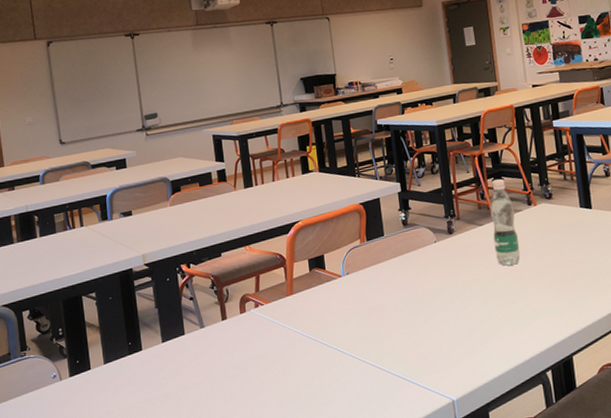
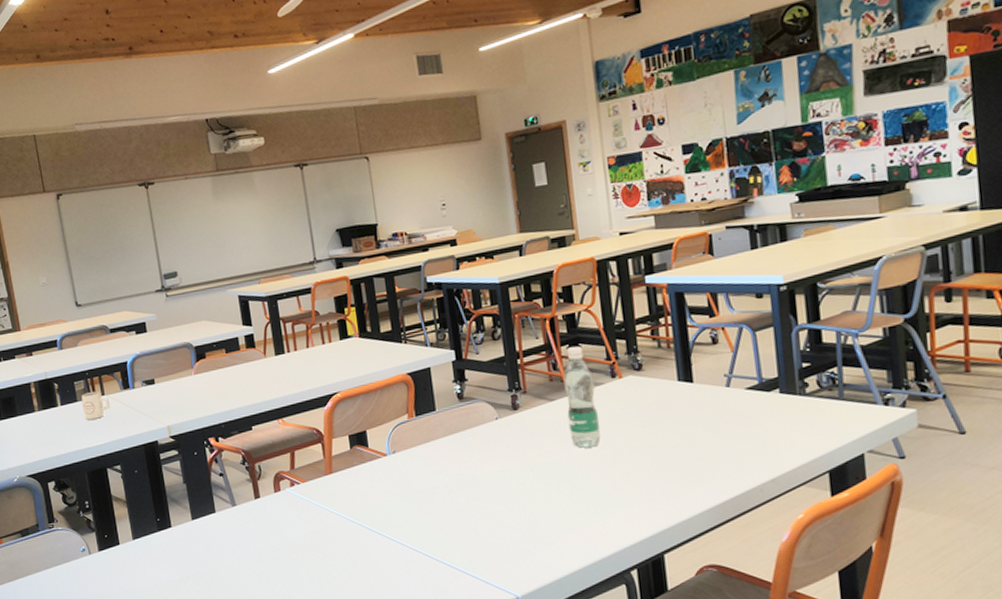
mug: none [60,222,88,250] -> present [81,391,110,420]

